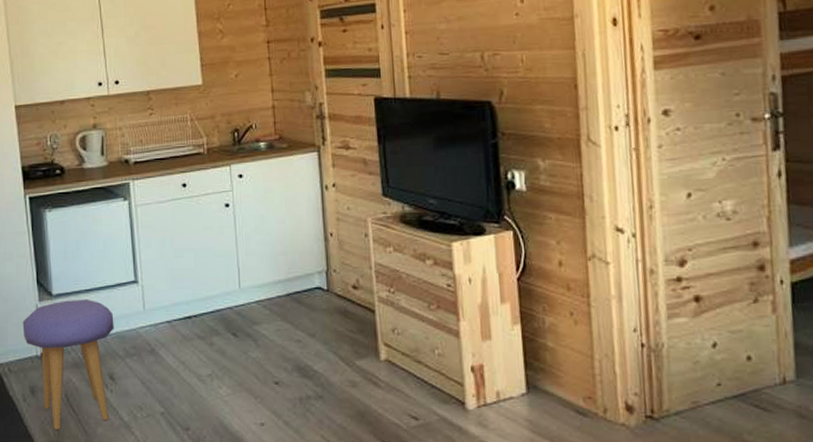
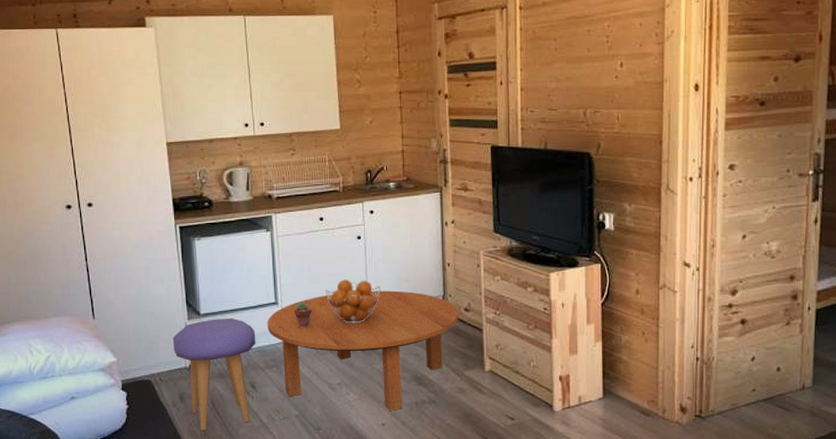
coffee table: none [126,265,346,408] -> present [267,290,459,411]
potted succulent: none [156,279,177,309] -> present [294,301,313,327]
fruit basket: none [190,253,254,305] -> present [325,279,381,324]

